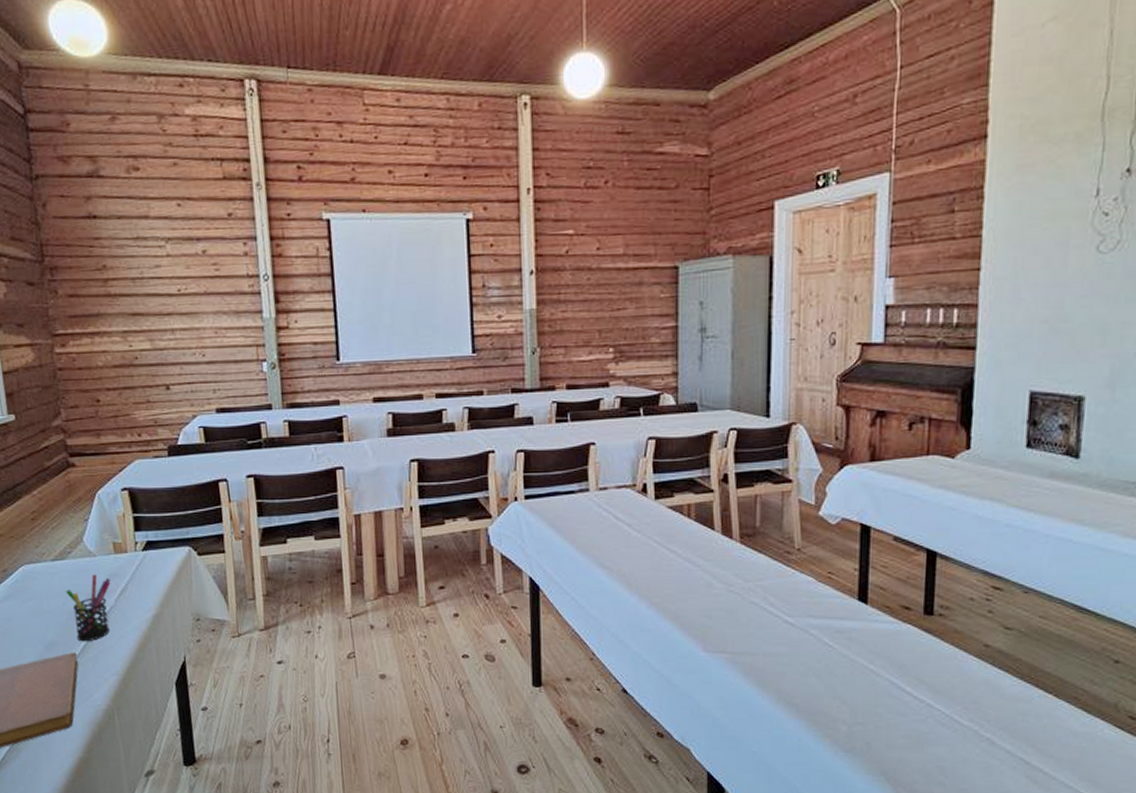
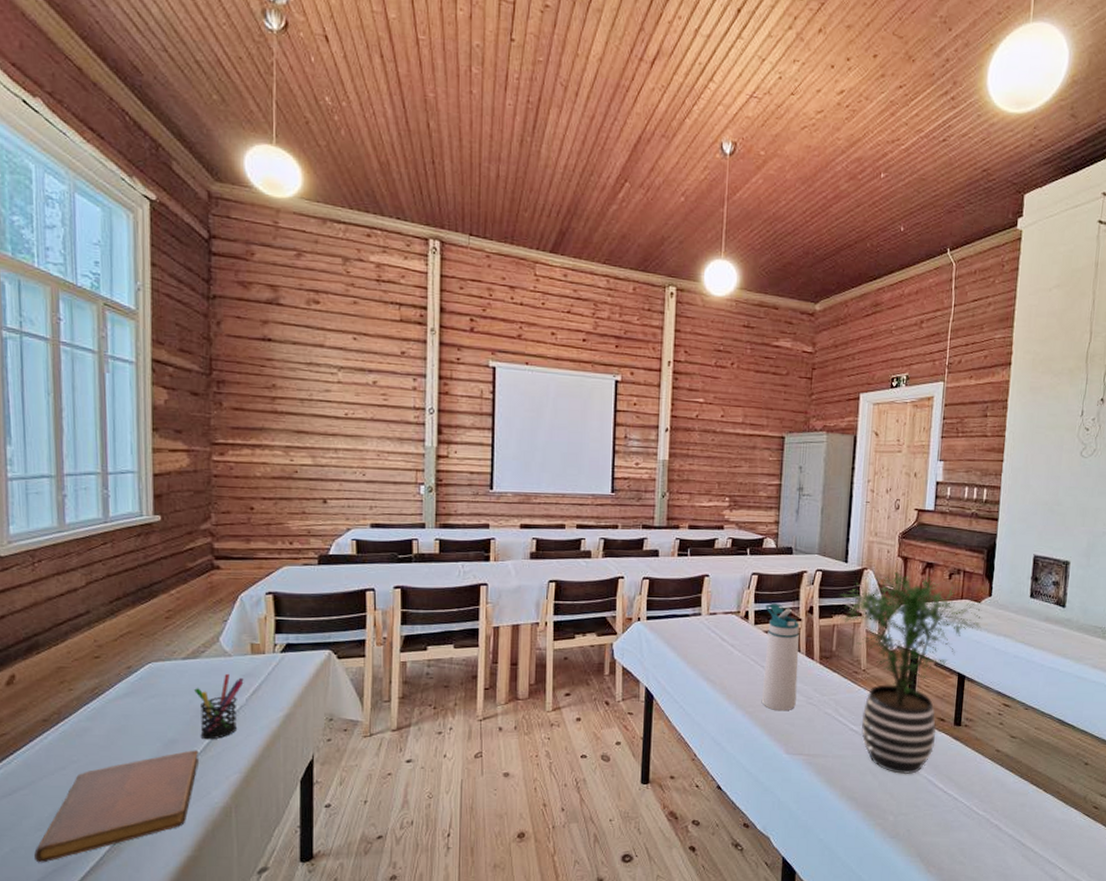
water bottle: none [667,472,713,602] -> present [761,602,800,711]
potted plant: none [763,423,959,675] -> present [840,570,983,774]

